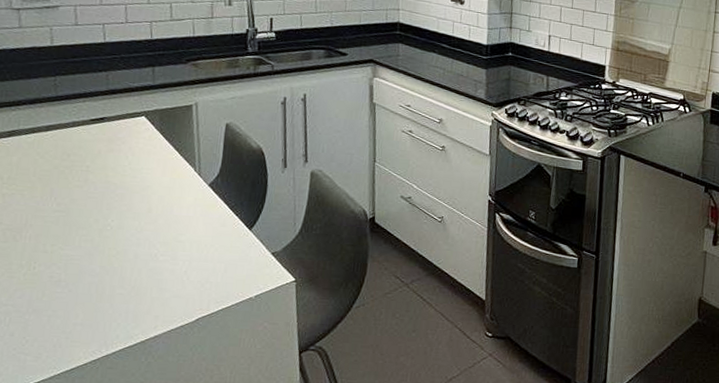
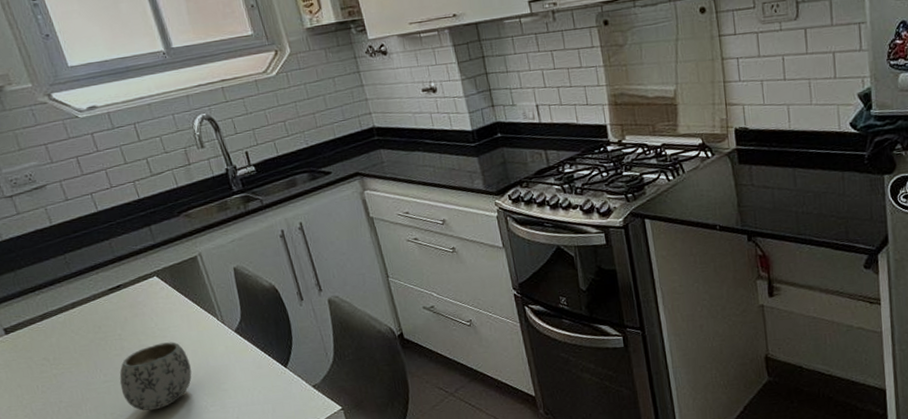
mug: none [70,182,153,249] -> present [119,342,192,411]

